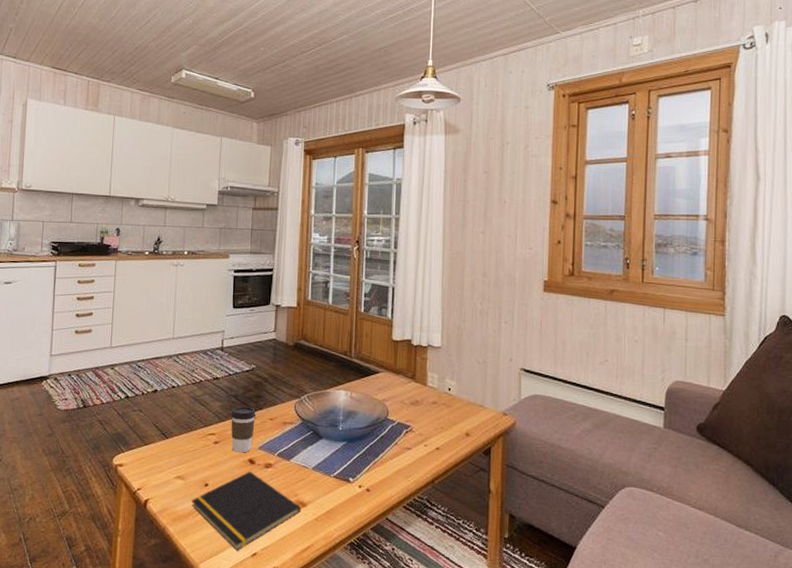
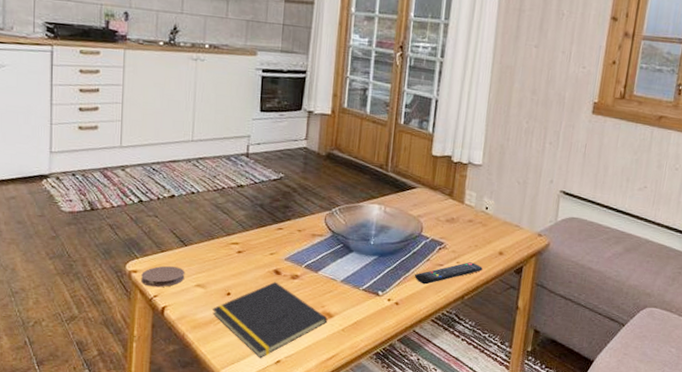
coaster: none [126,459,166,480] -> present [141,266,185,288]
coffee cup: present [230,406,256,453] -> none [255,216,284,264]
remote control: none [384,445,450,470] -> present [415,262,483,285]

